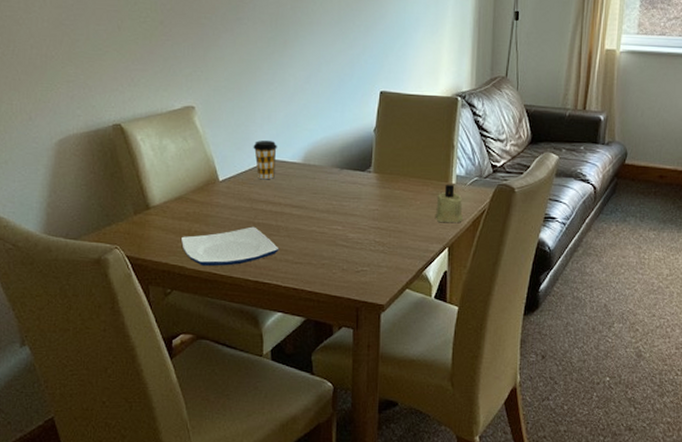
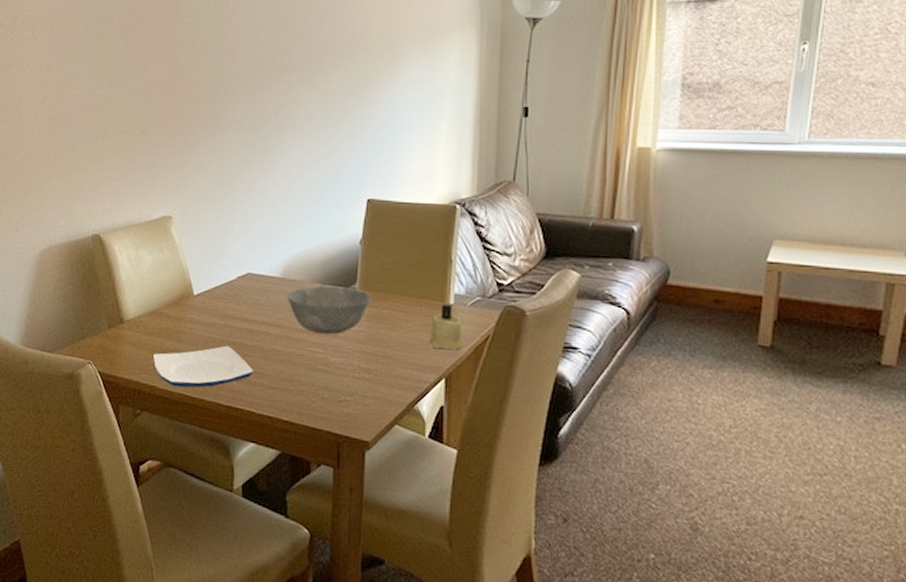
coffee cup: present [253,141,277,180] -> none [230,252,255,295]
bowl: none [308,170,386,214] -> present [286,285,373,335]

